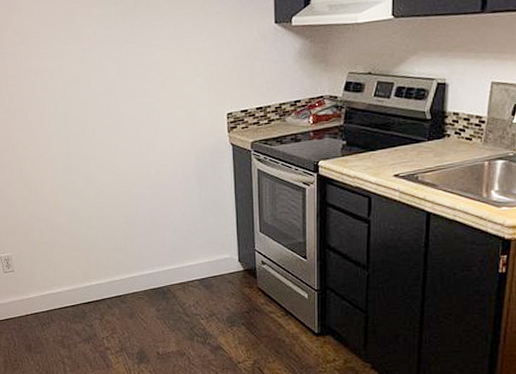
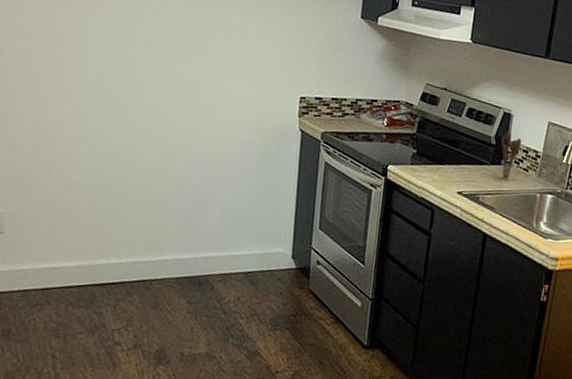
utensil holder: none [438,102,462,153] -> present [500,131,522,180]

